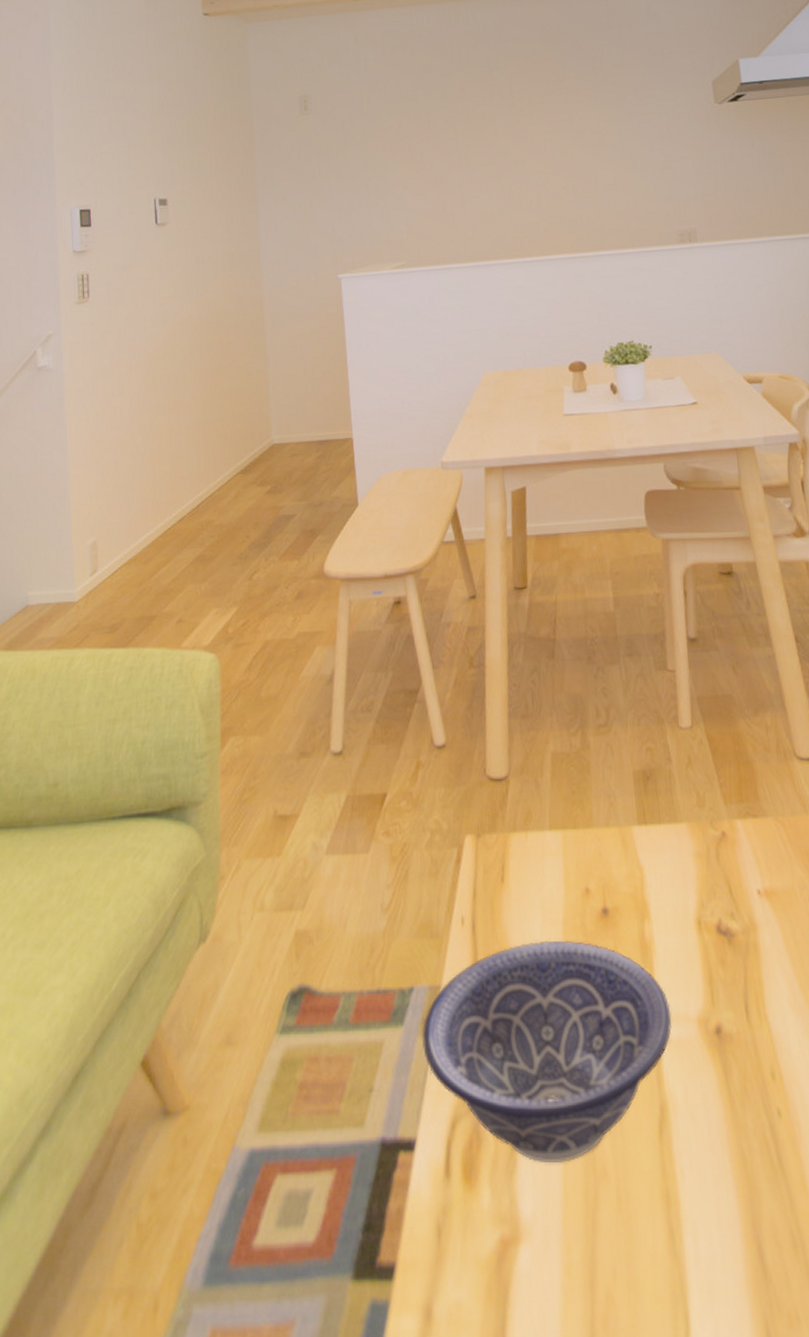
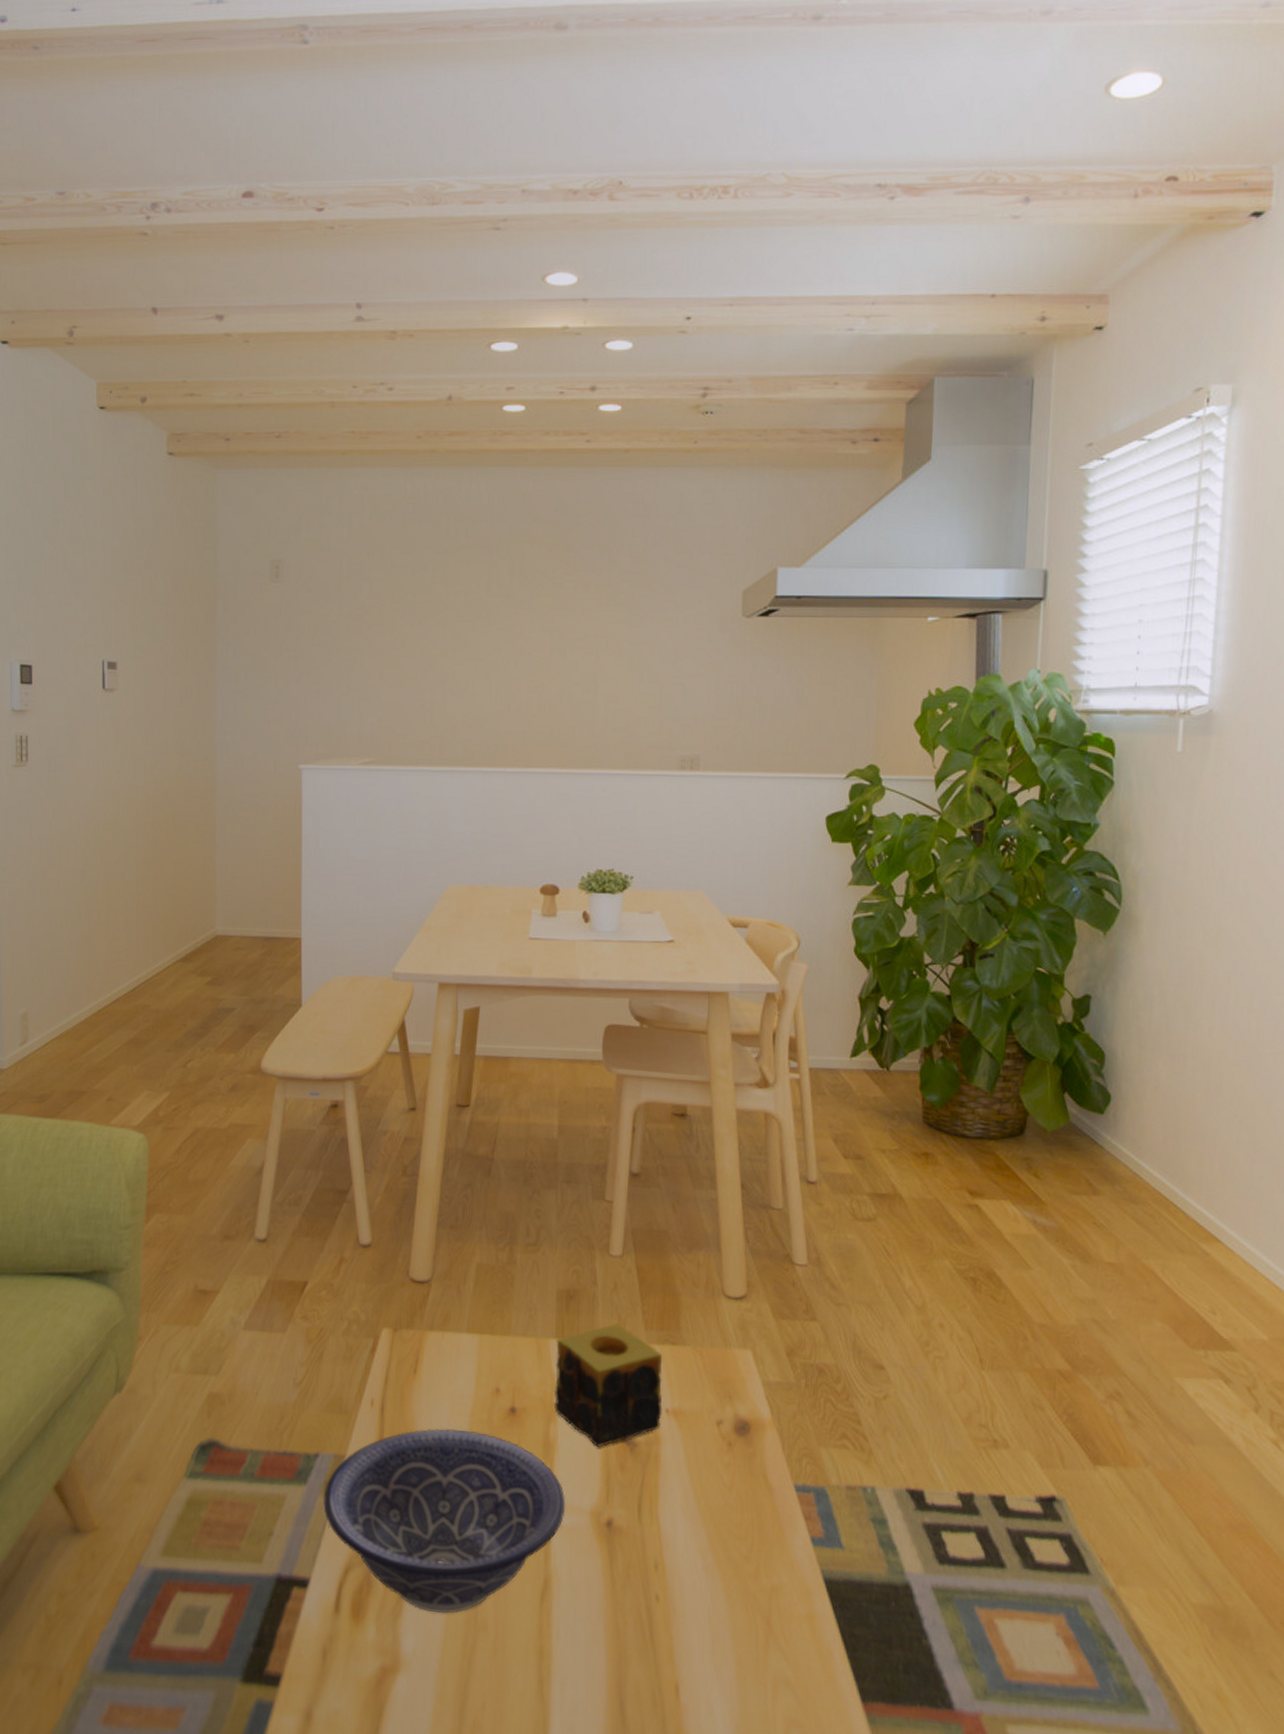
candle: none [639,801,755,942] -> present [554,1324,663,1447]

